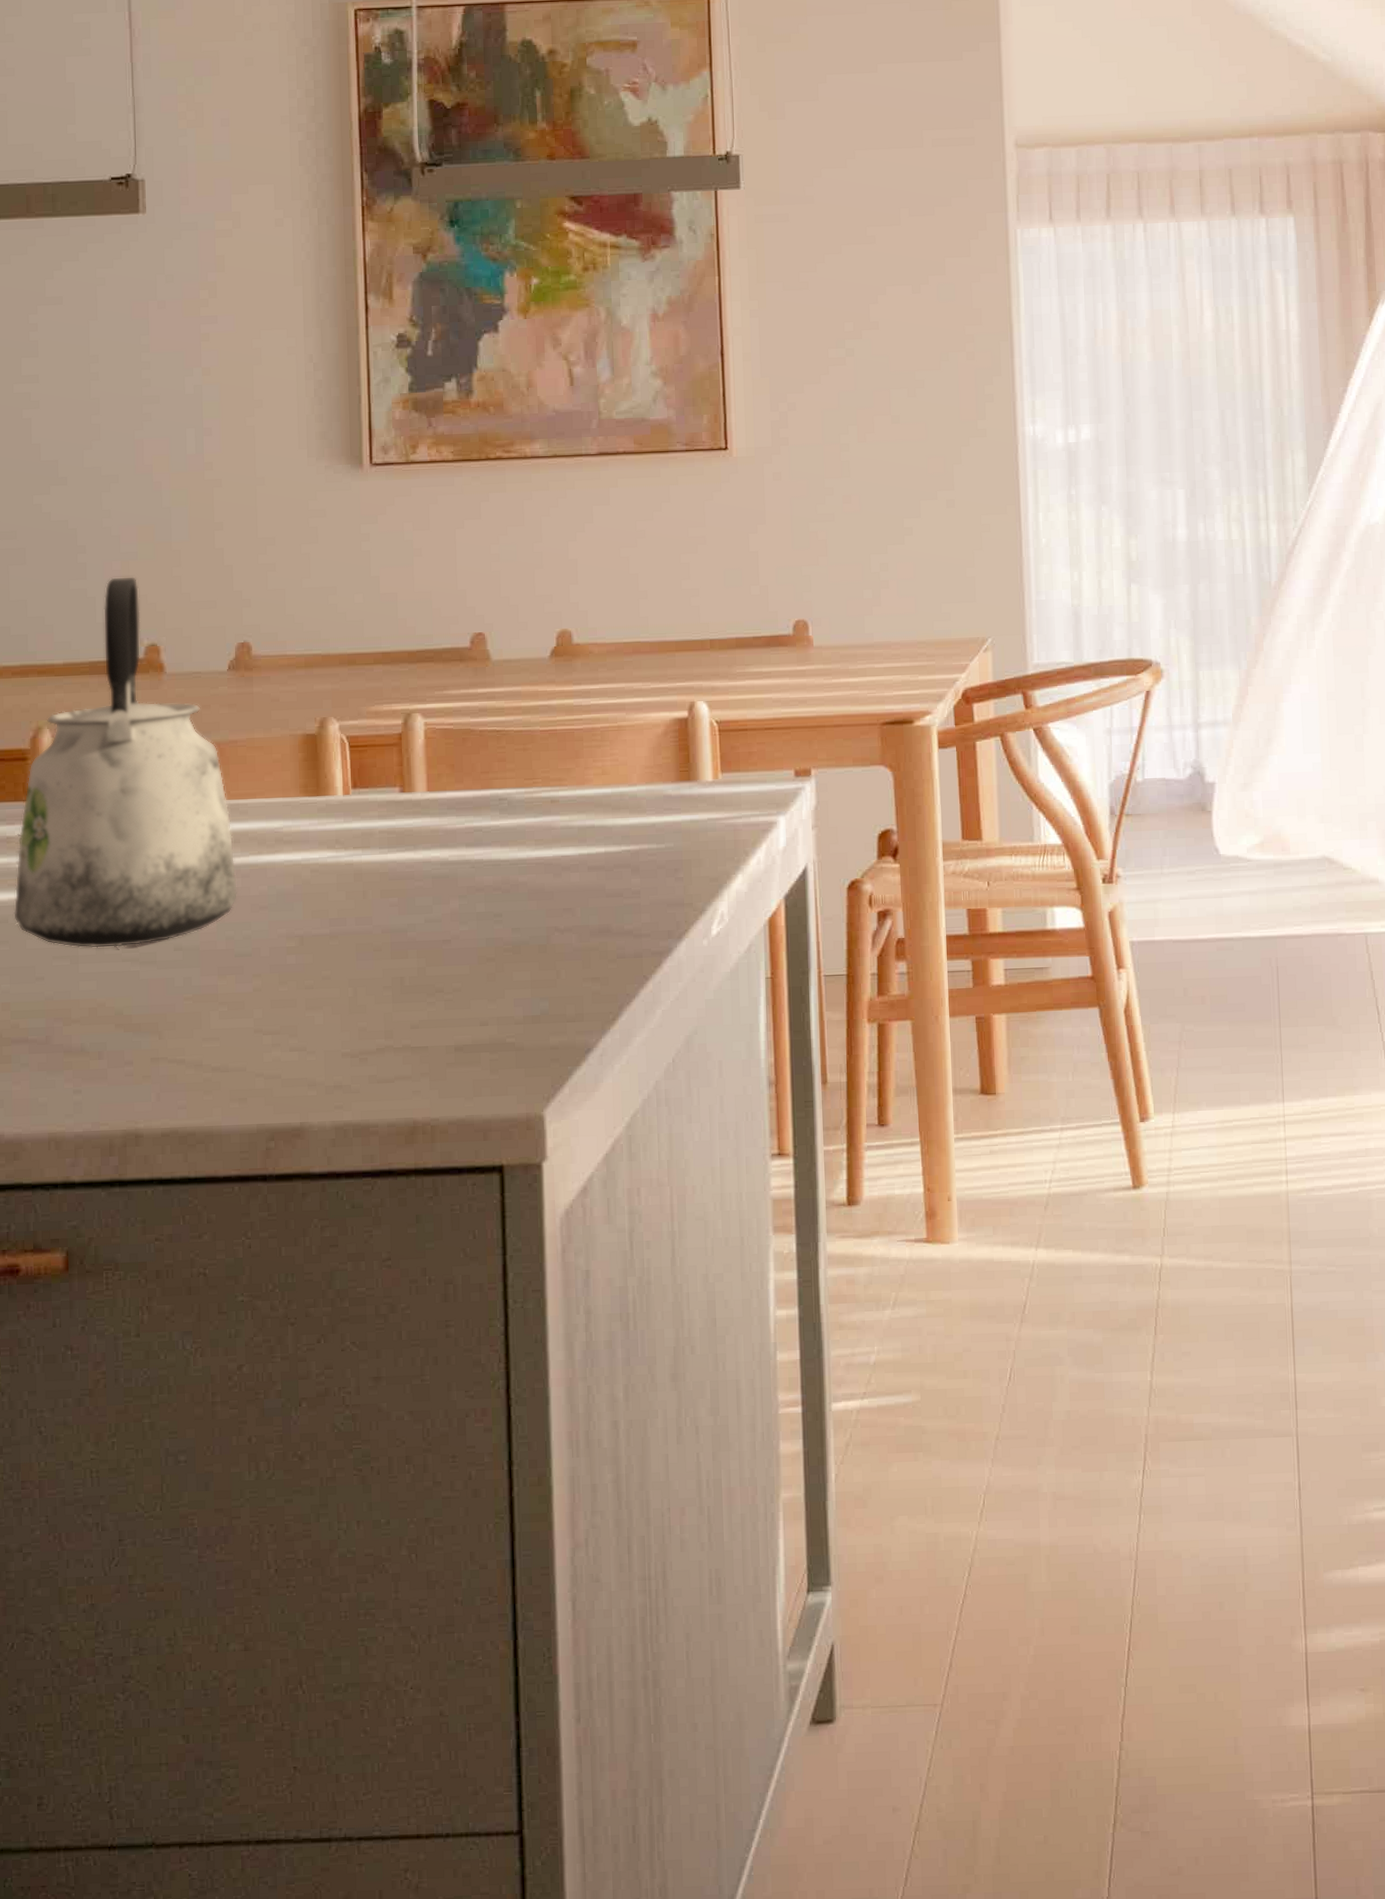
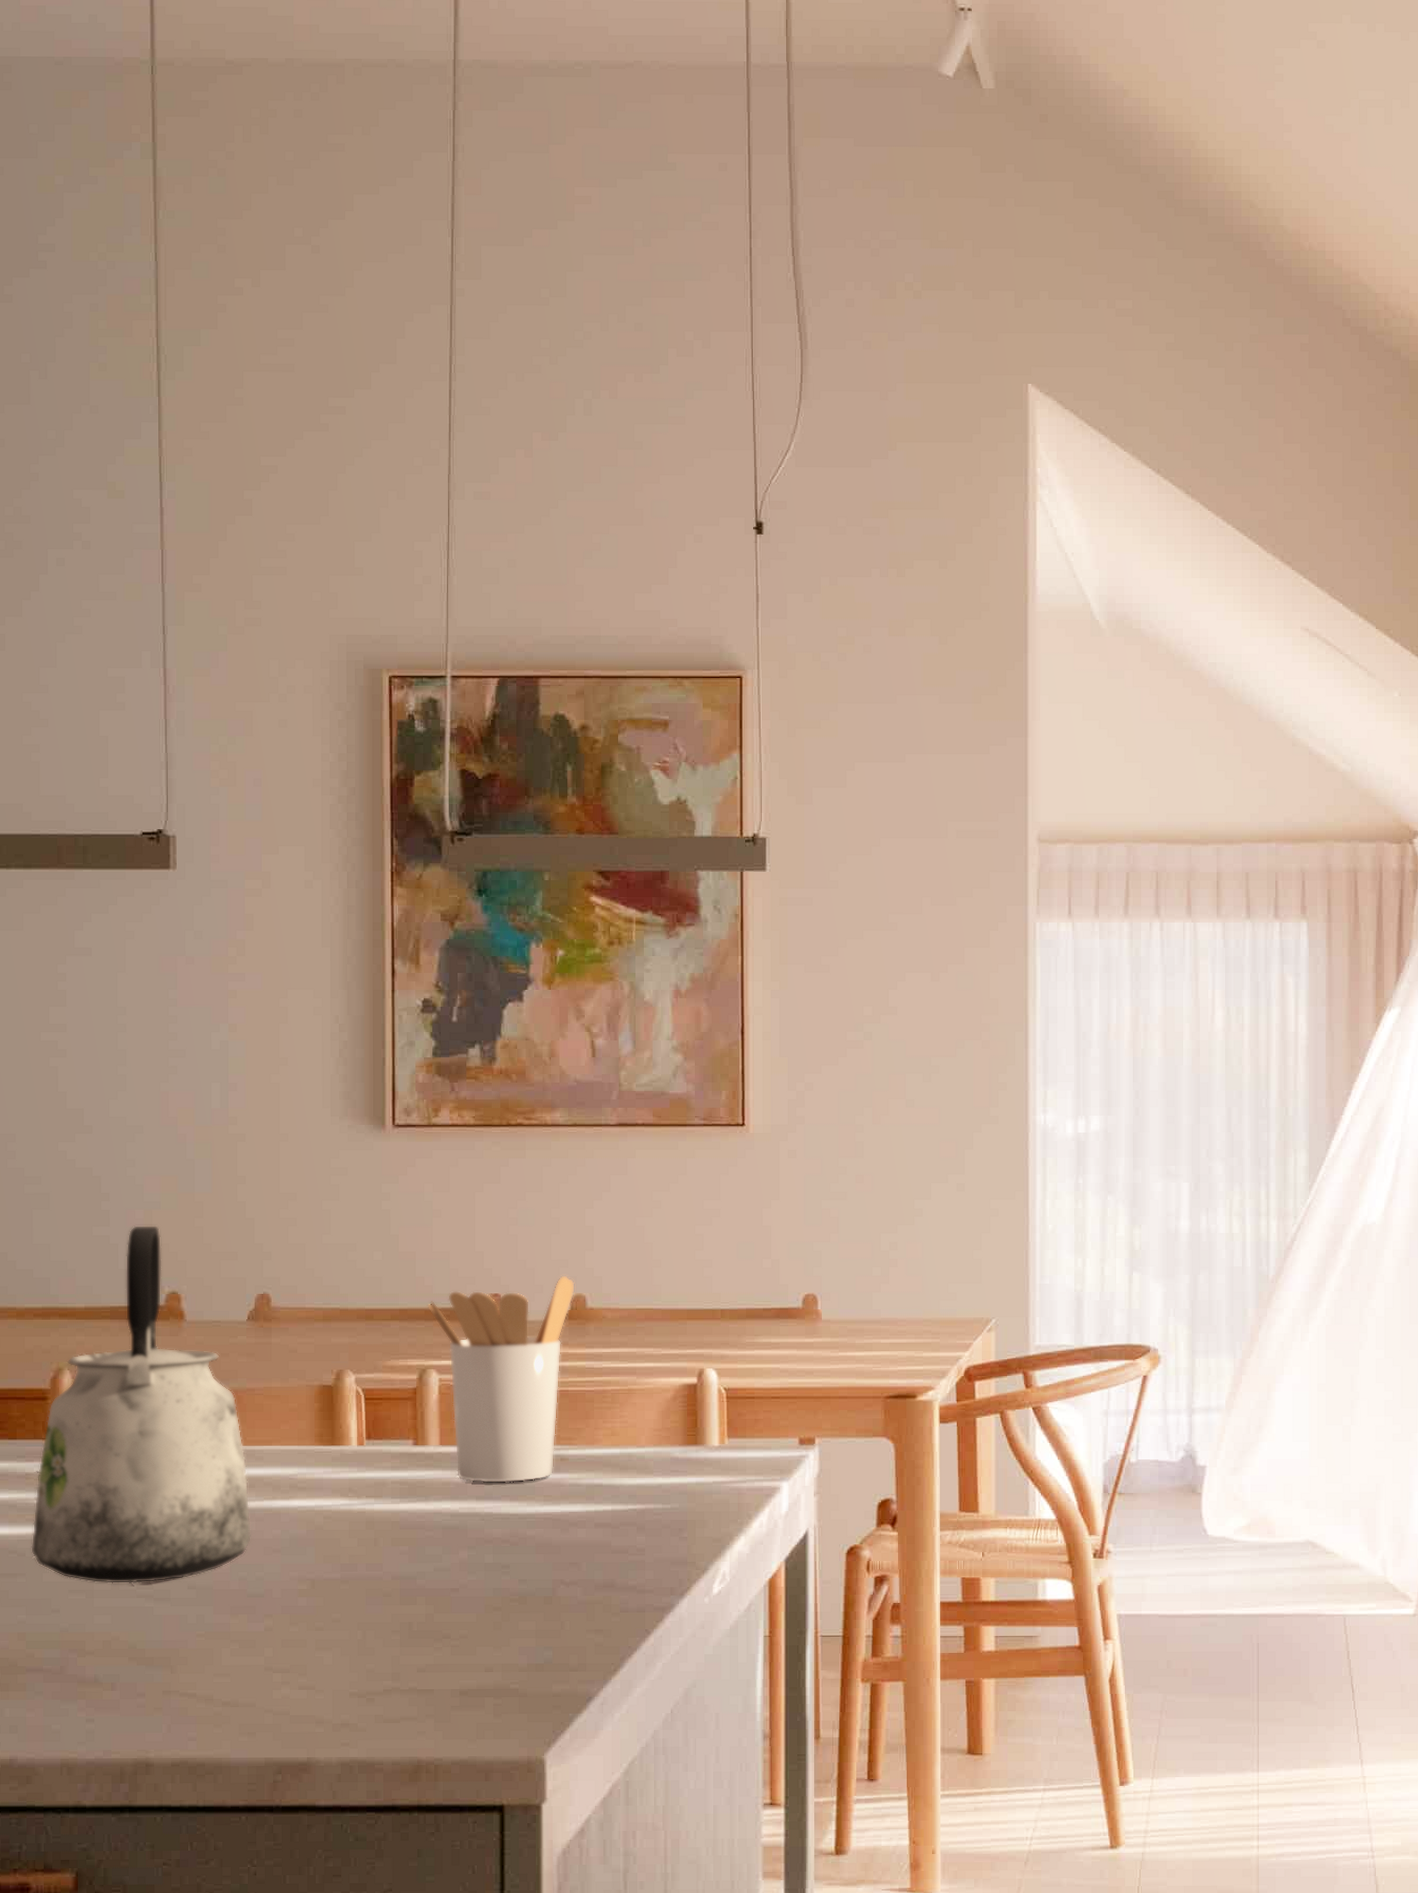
utensil holder: none [410,611,560,829] -> present [427,1275,575,1483]

